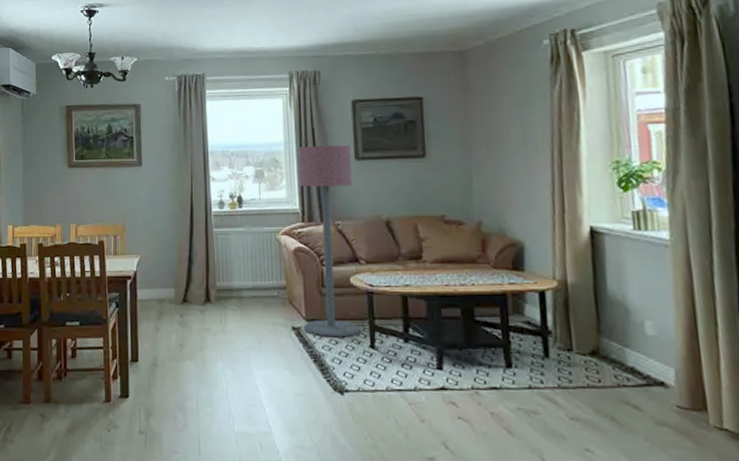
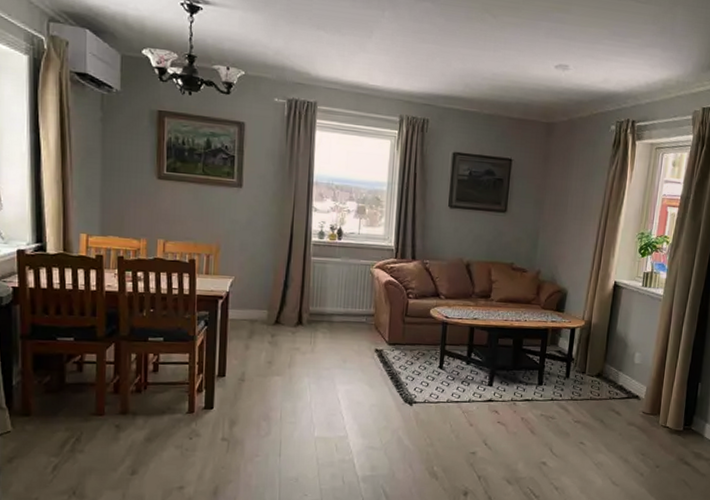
floor lamp: present [297,144,359,338] -> none [385,188,447,359]

